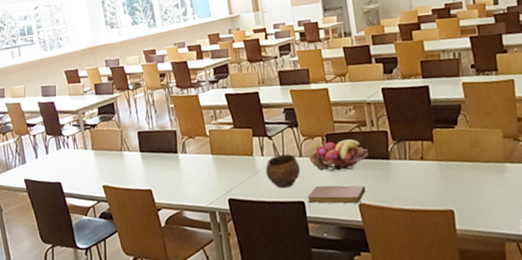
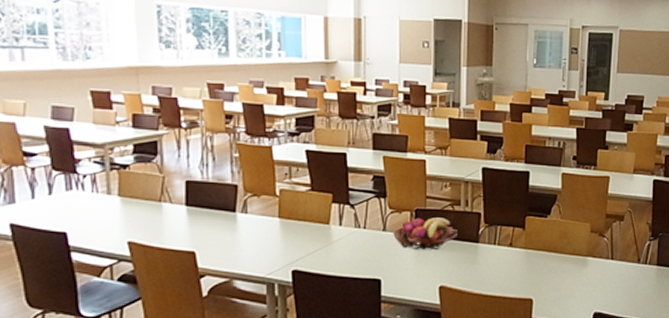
bowl: present [265,153,301,189] -> none [341,226,382,264]
notebook: present [308,185,366,204] -> none [385,263,449,285]

